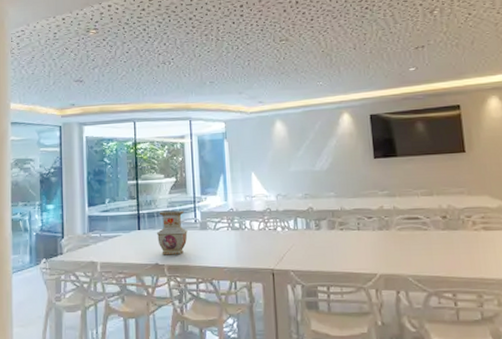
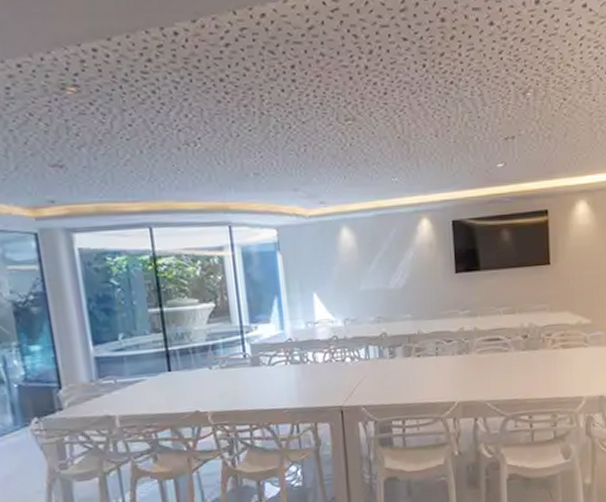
vase: present [156,210,188,255] -> none [193,343,236,401]

